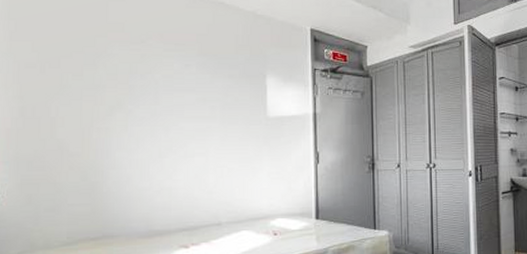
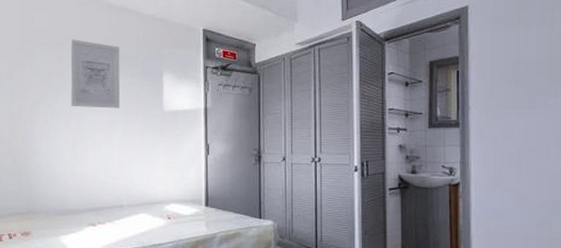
wall art: none [155,36,217,115] -> present [70,39,121,108]

